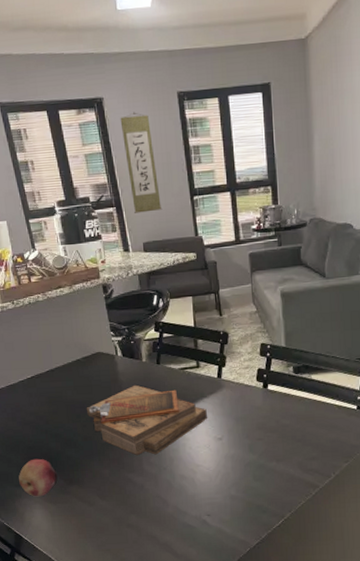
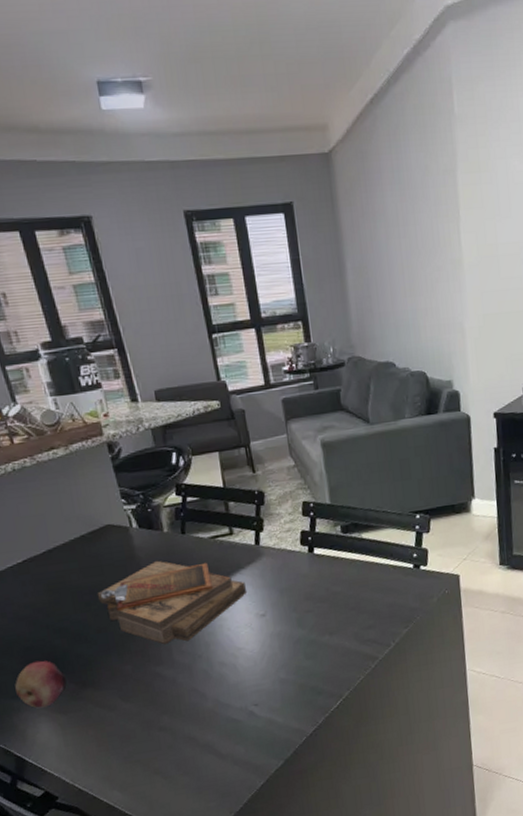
wall scroll: present [120,112,163,213] -> none [115,234,176,356]

